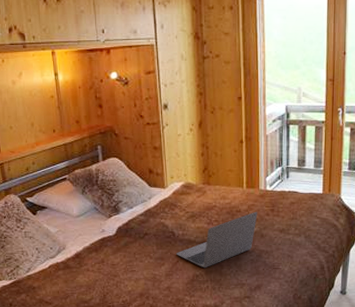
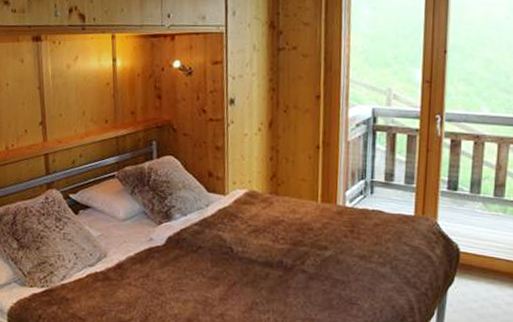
laptop: present [176,211,258,268] -> none [234,231,334,295]

